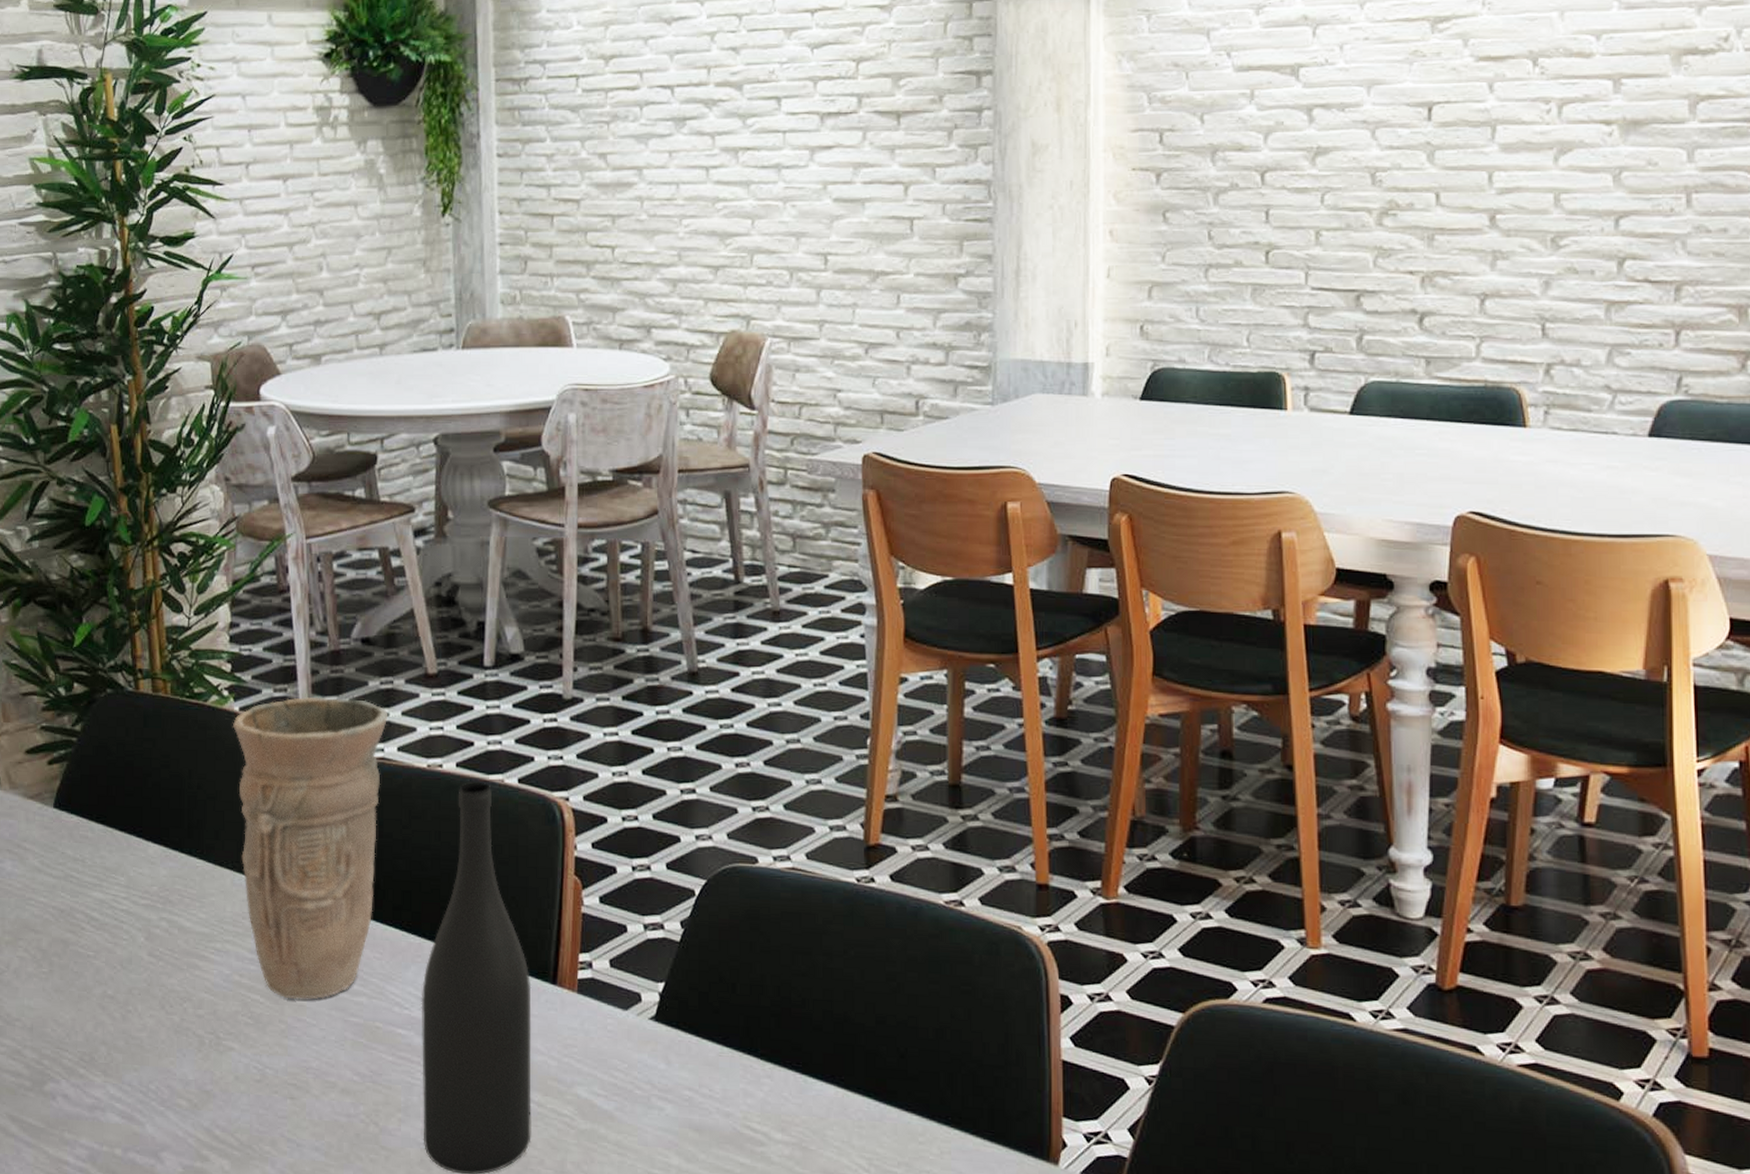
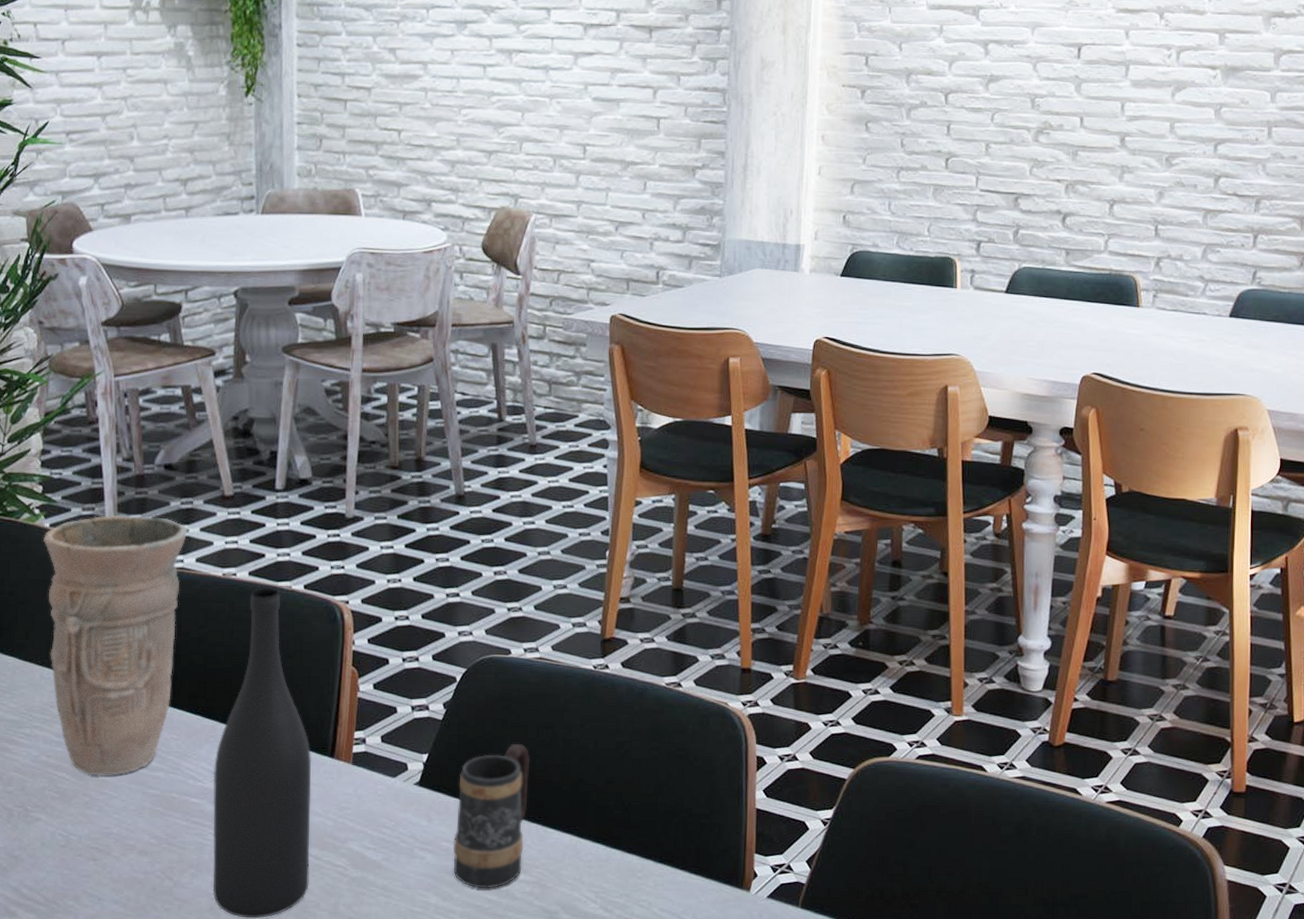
mug: none [696,972,785,1149] -> present [453,743,530,889]

